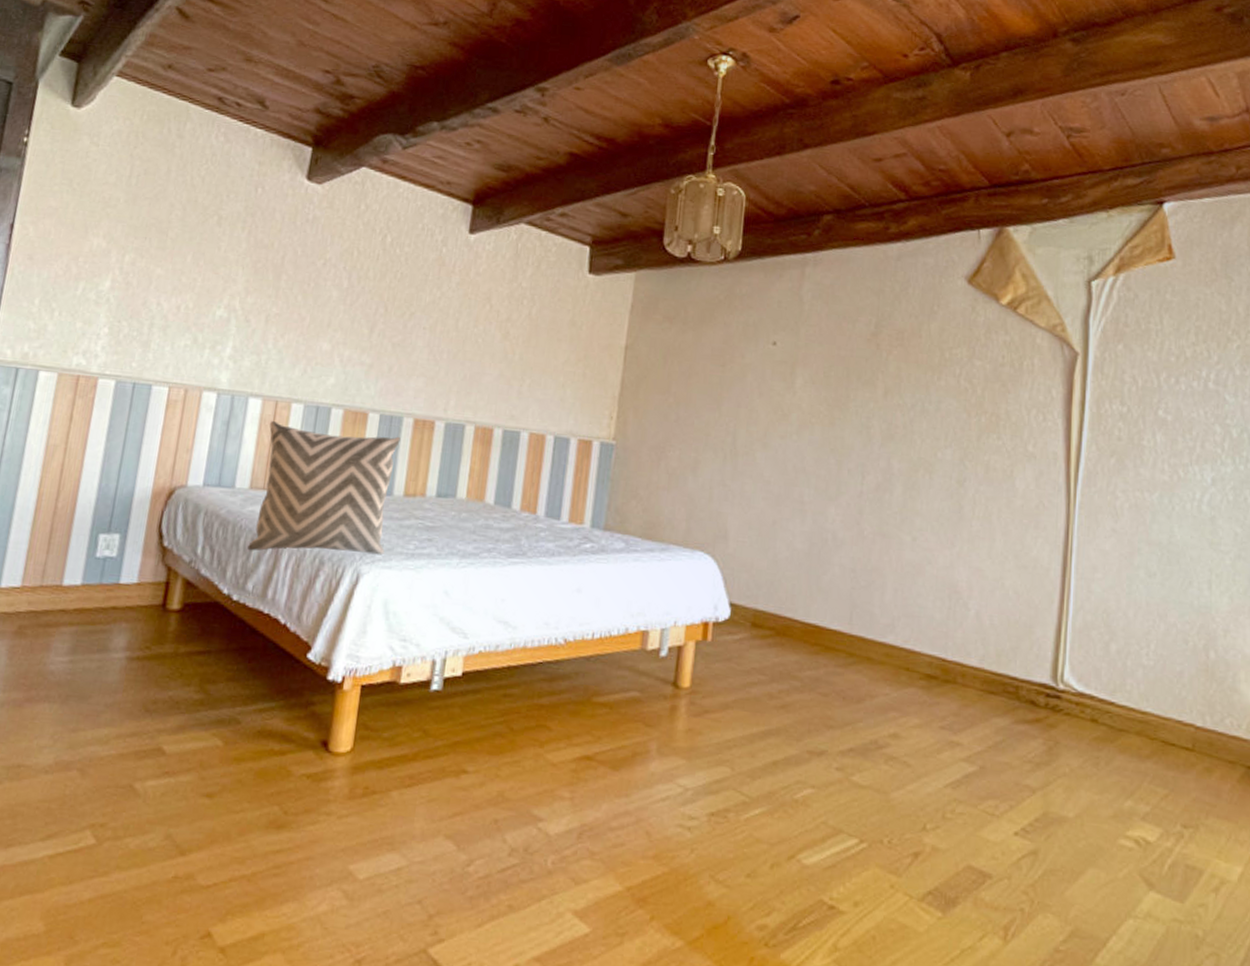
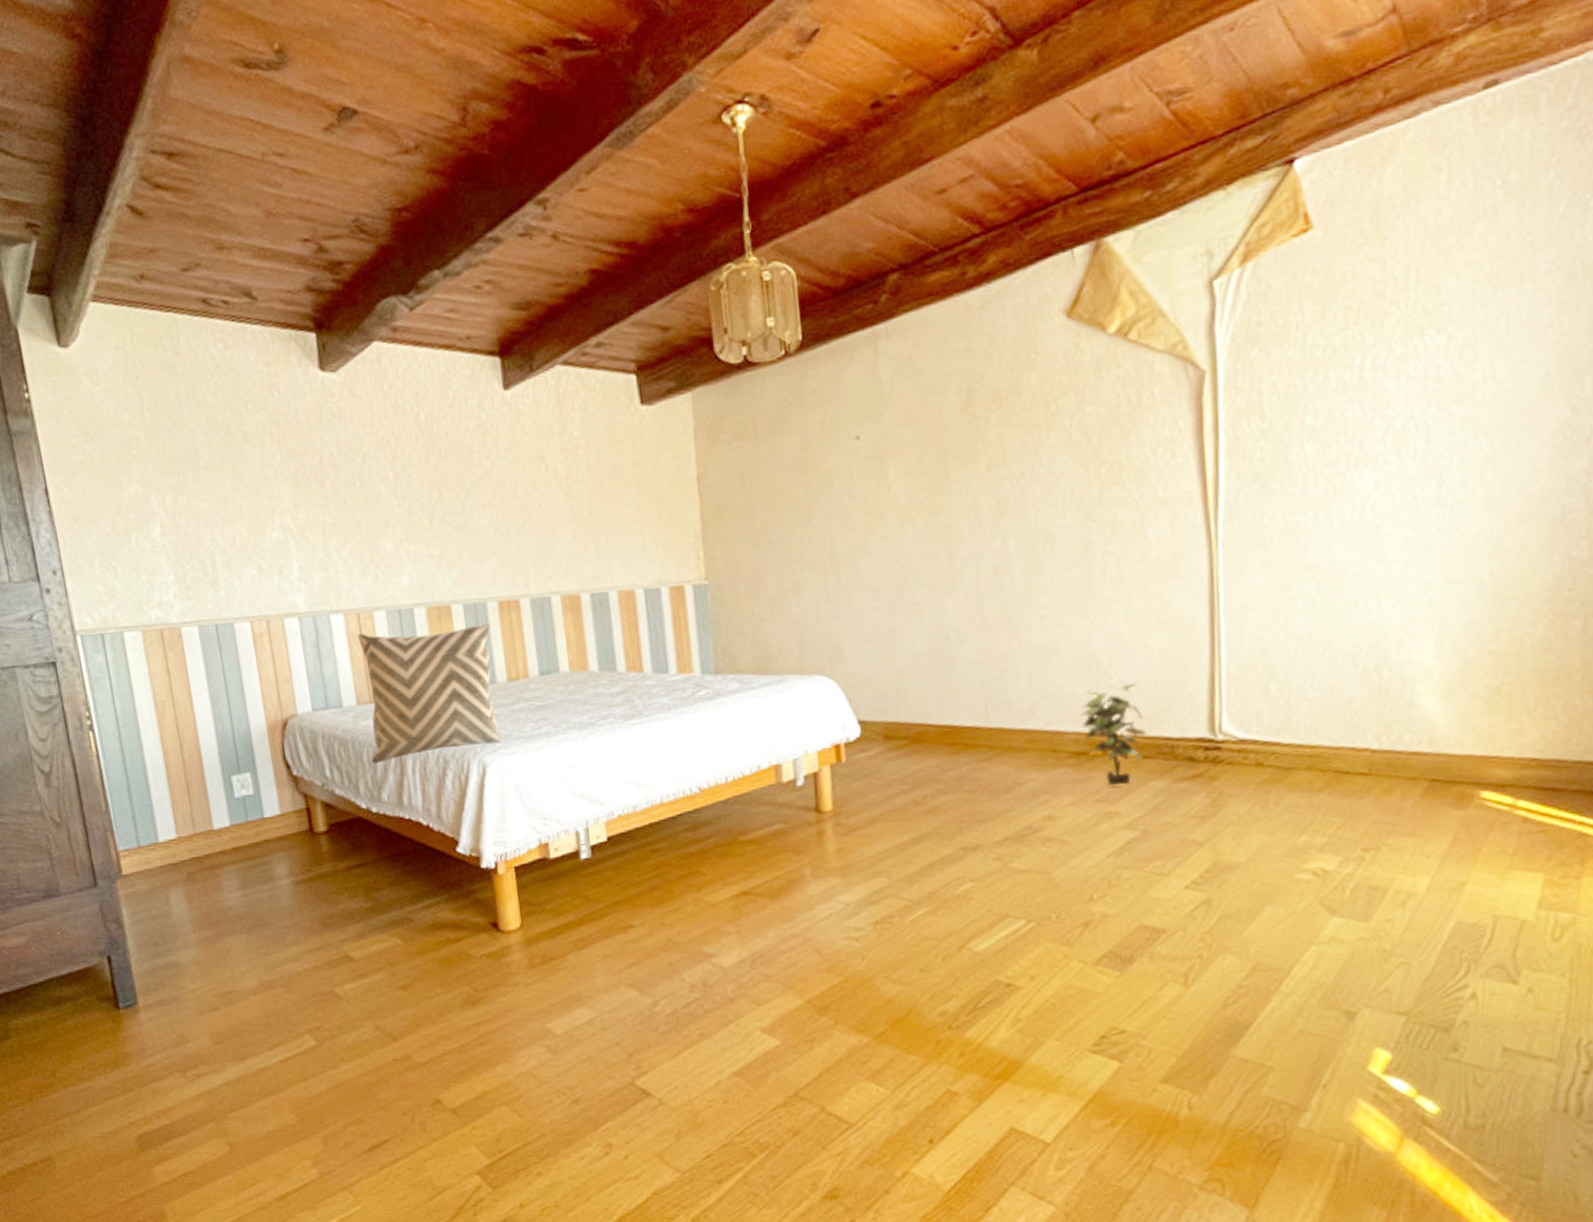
potted plant: none [936,617,995,717] -> present [1080,684,1147,786]

